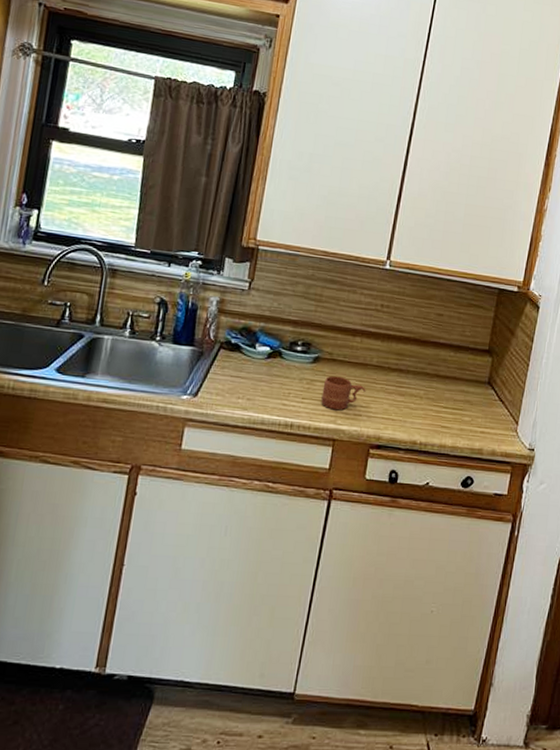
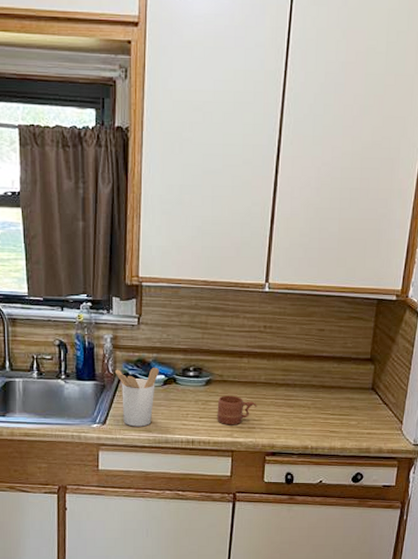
utensil holder: none [216,335,265,403] -> present [115,367,159,427]

